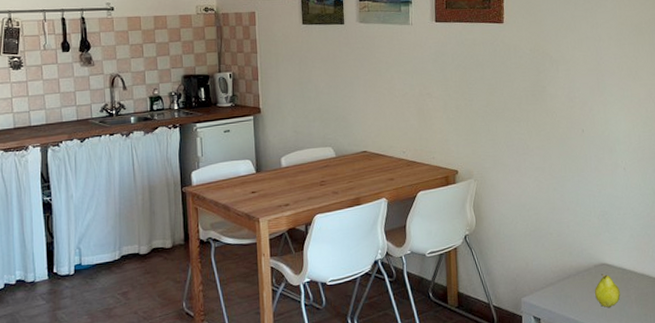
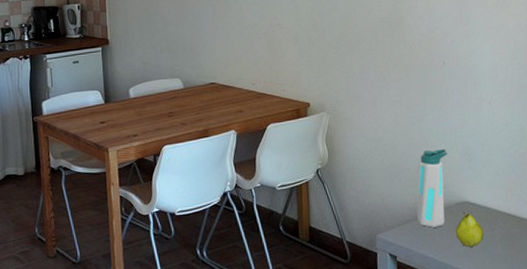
water bottle: none [558,212,586,290] -> present [416,148,447,228]

